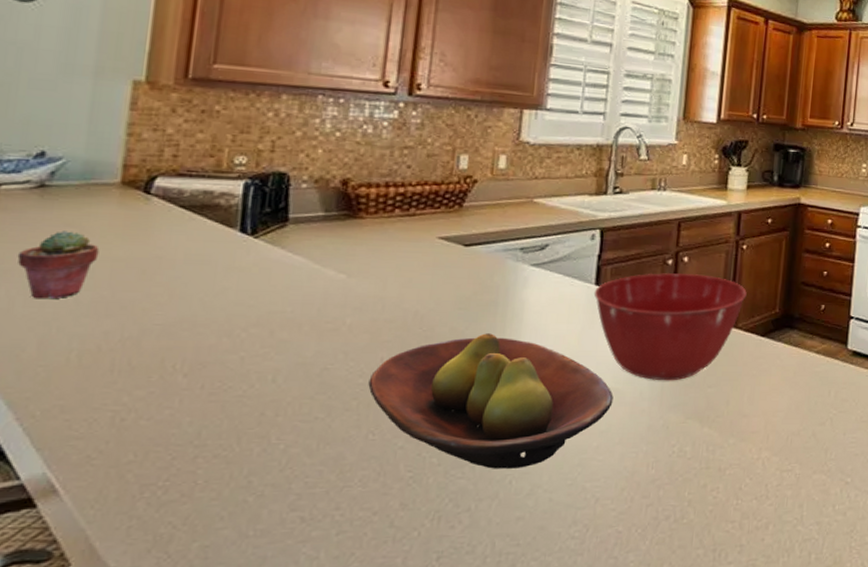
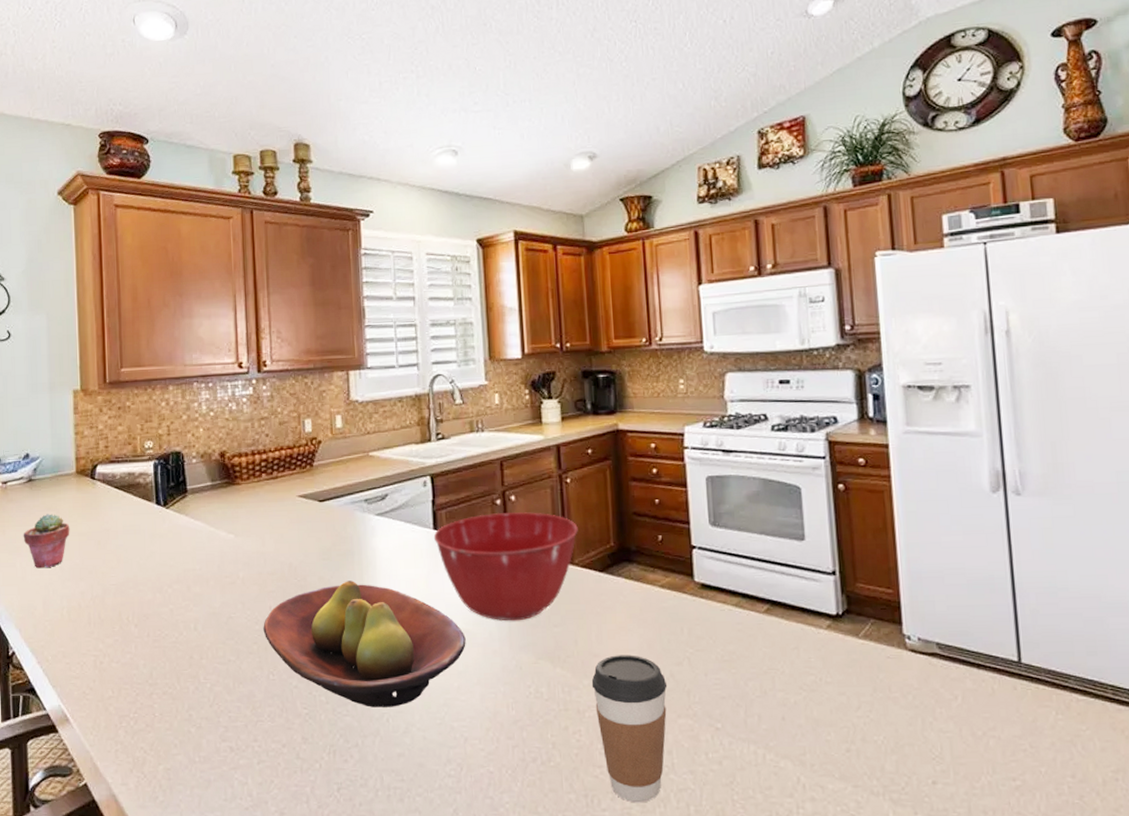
coffee cup: none [736,415,808,555] -> present [591,655,668,803]

